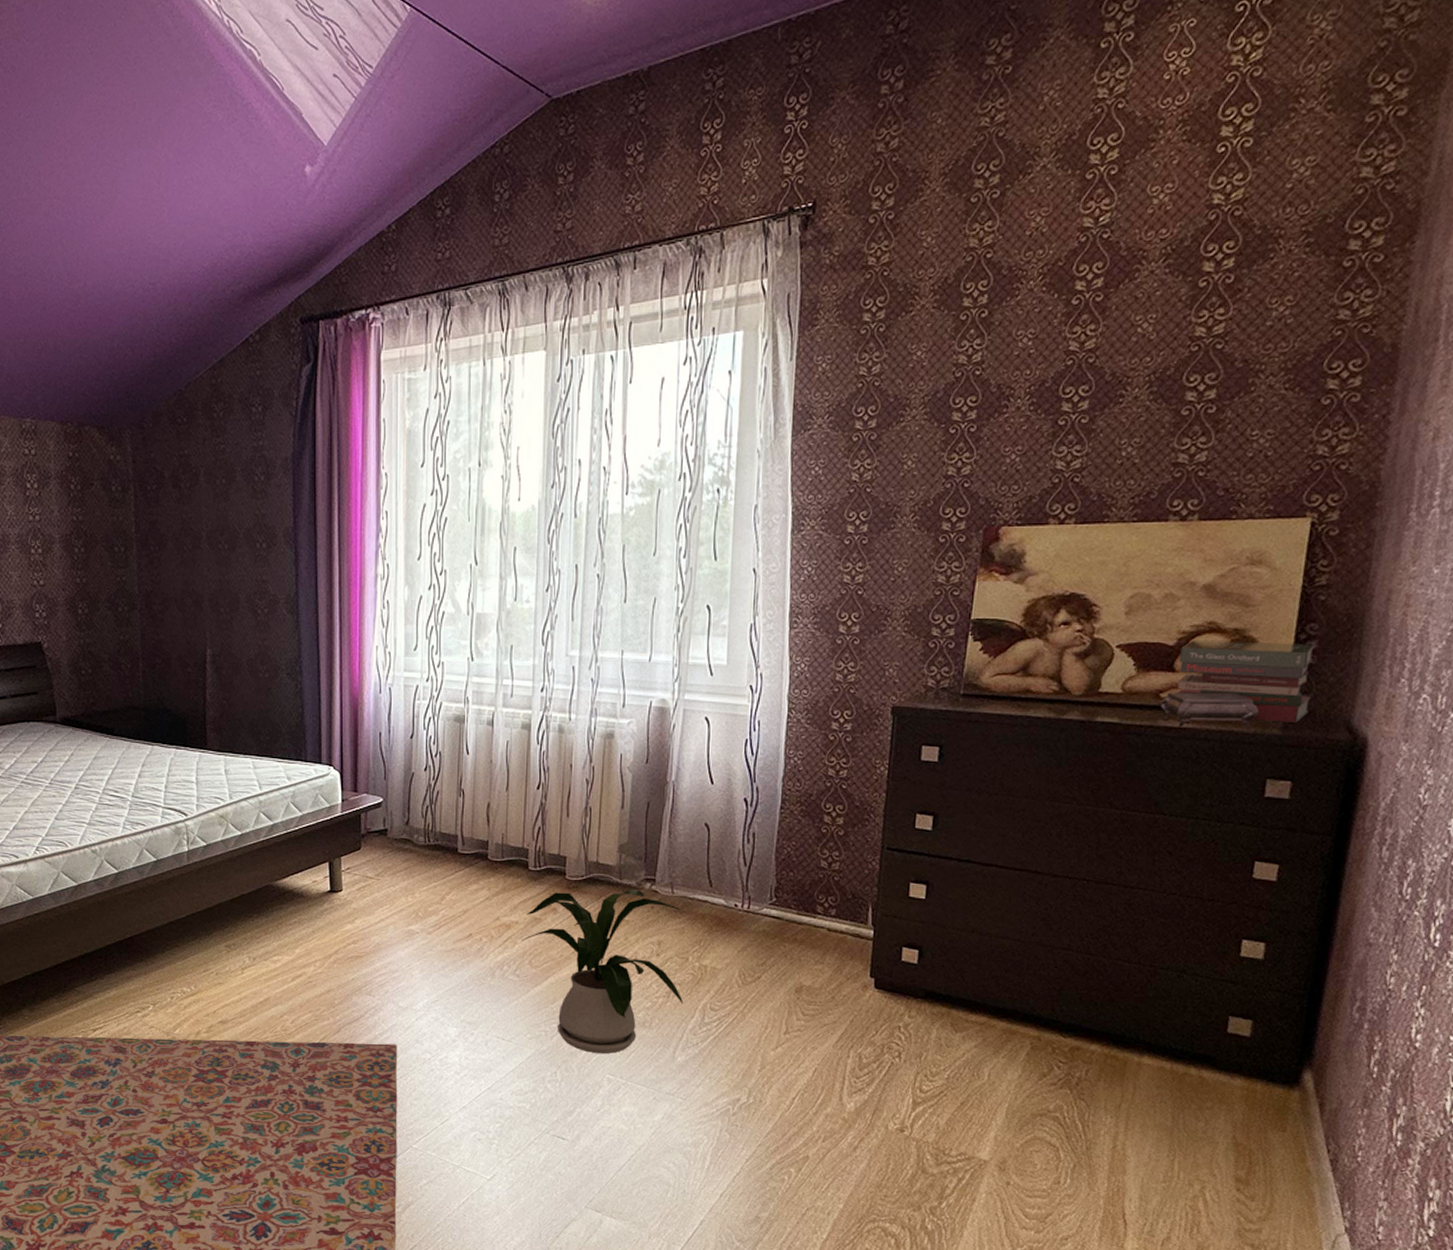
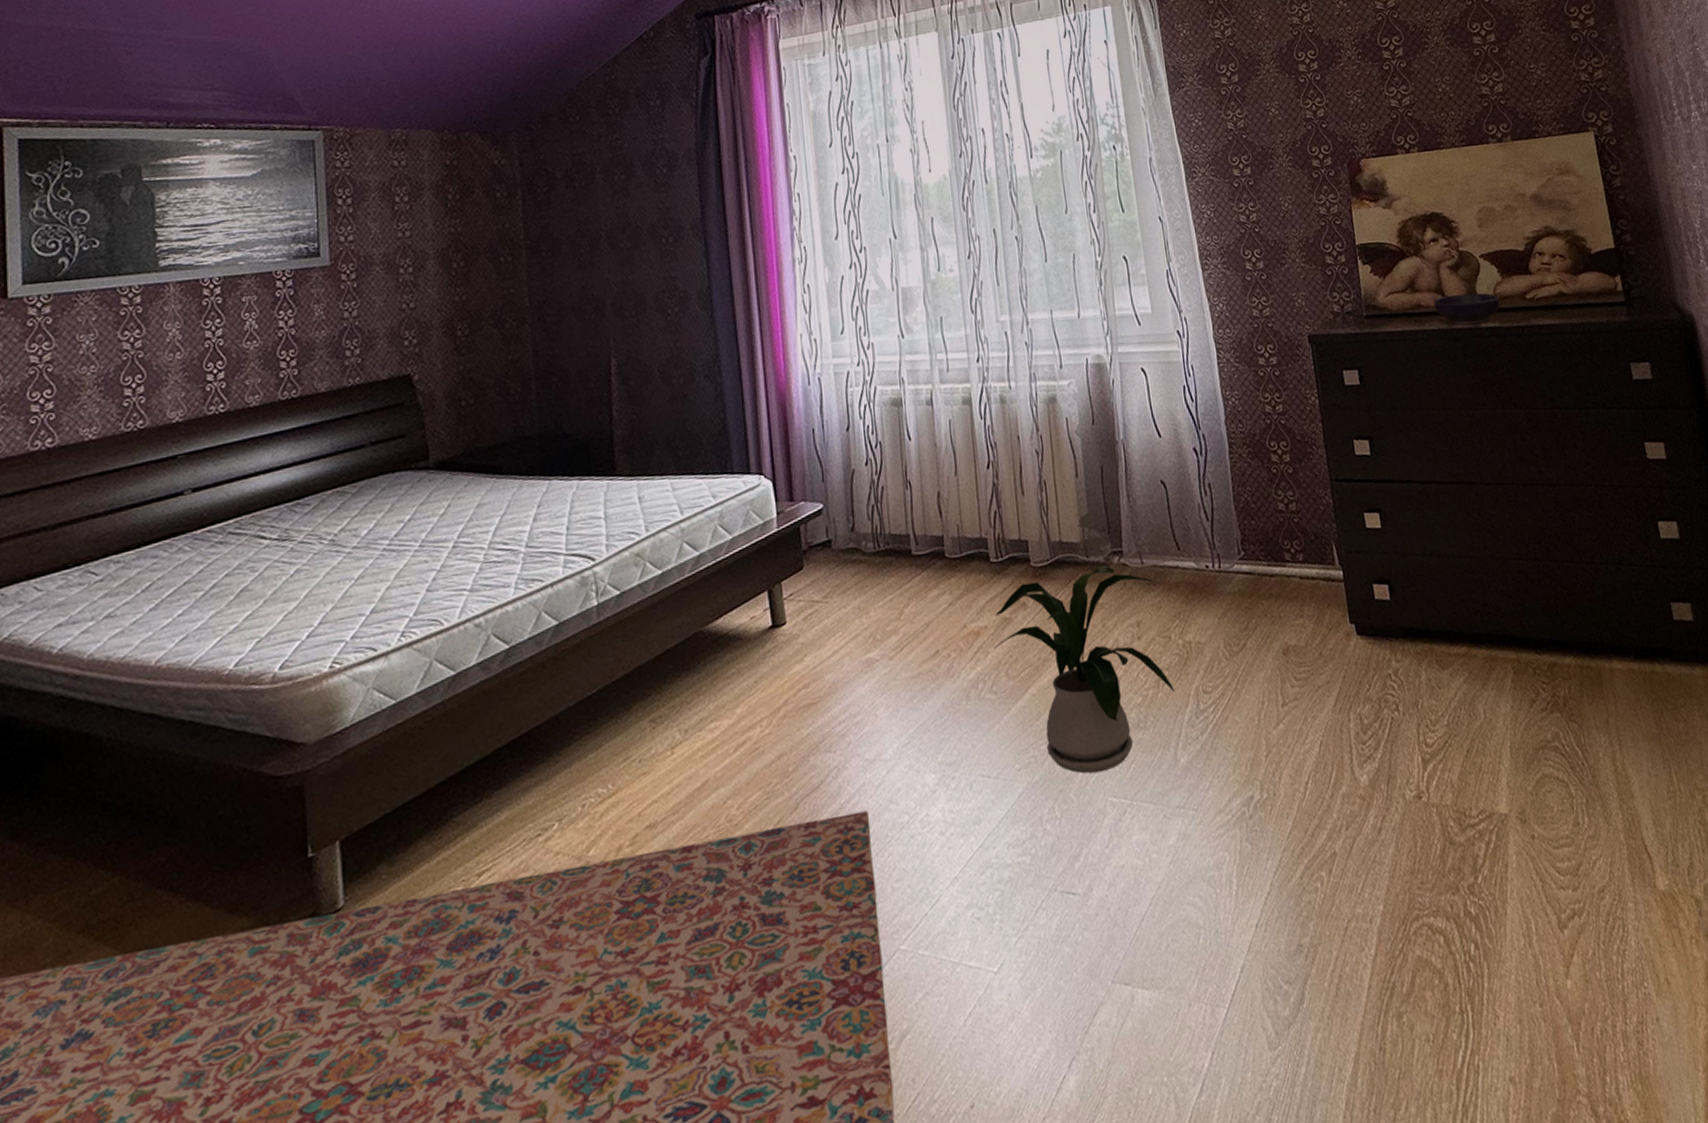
bowl: none [1045,683,1128,717] -> present [1433,293,1500,325]
jewelry box: present [1159,692,1259,728] -> none [1527,287,1606,325]
books: present [1177,640,1315,723] -> none [1529,237,1642,310]

